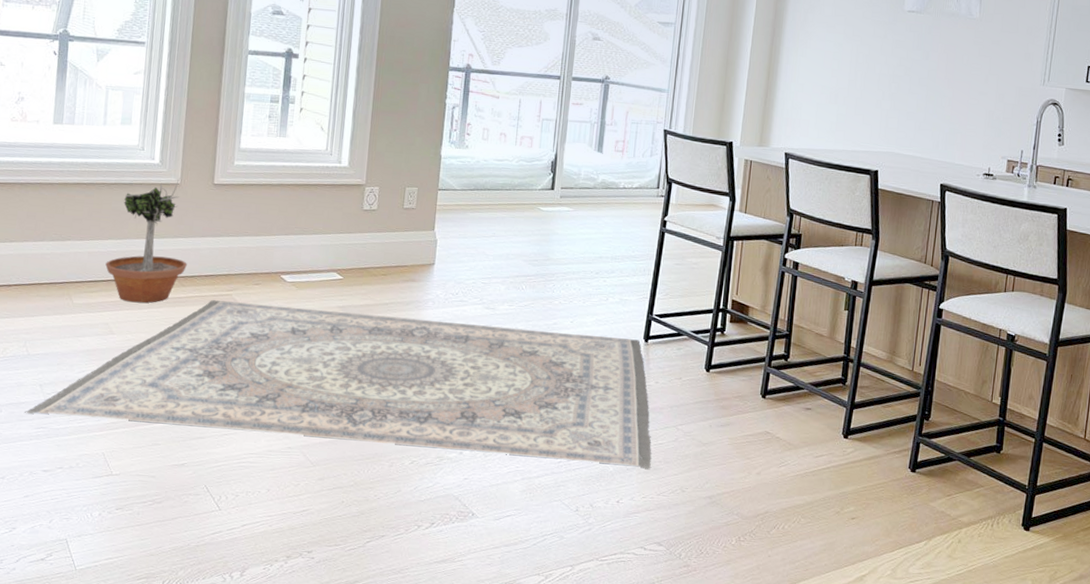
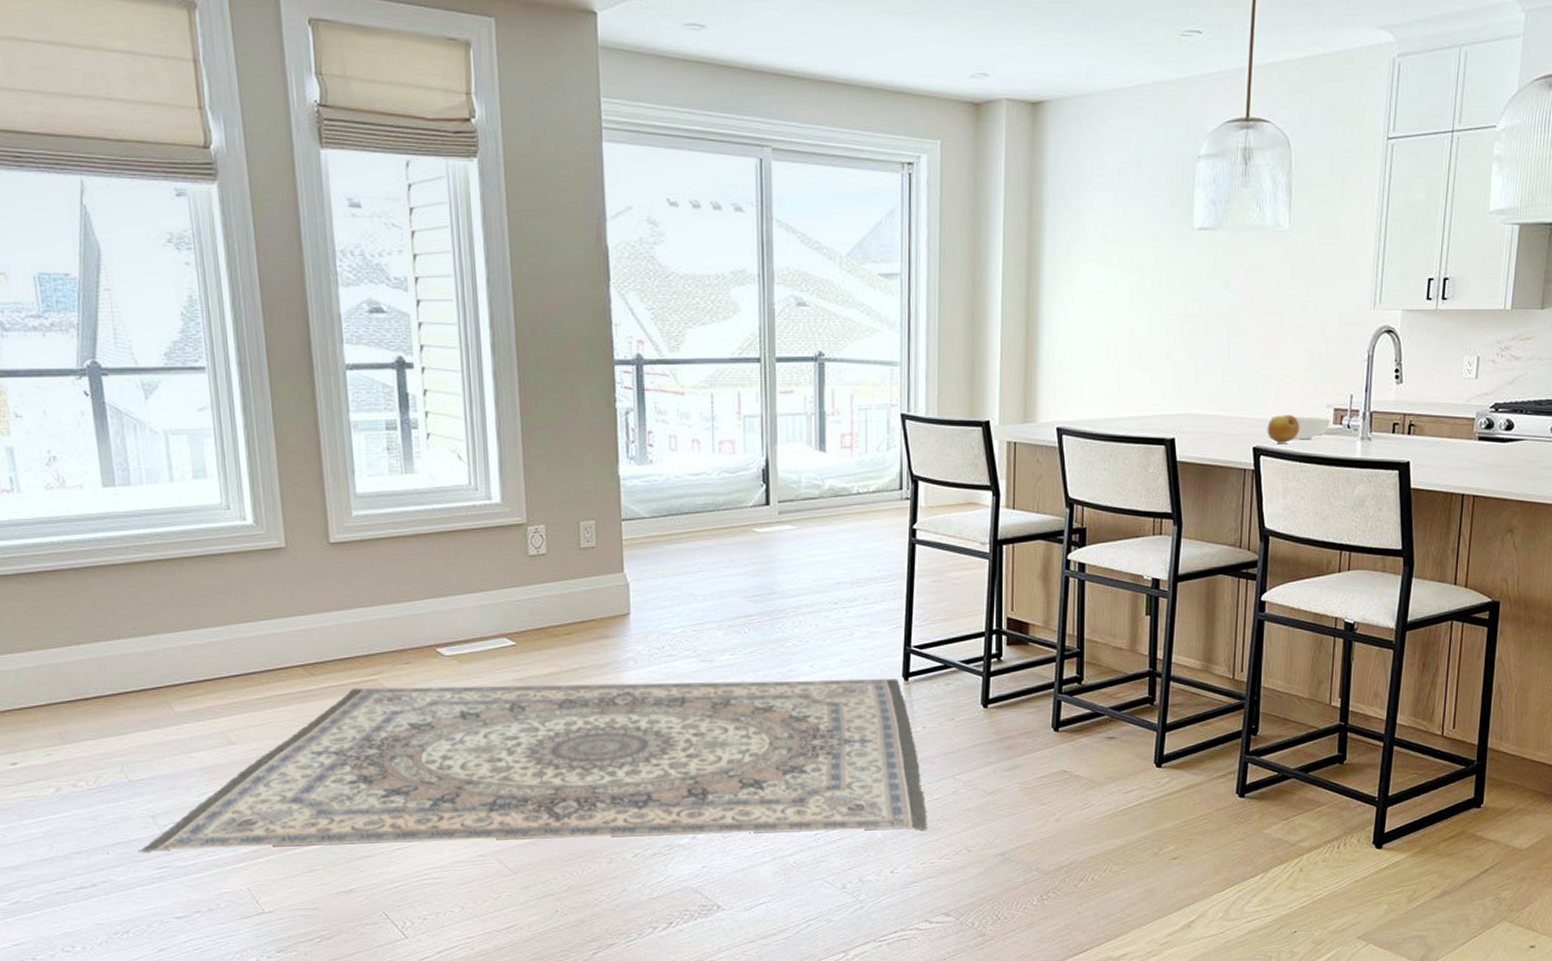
potted tree: present [105,178,187,303] -> none [207,540,313,703]
fruit: none [952,160,980,183] -> present [1267,415,1301,443]
bowl: none [956,161,1005,183] -> present [1271,416,1331,440]

